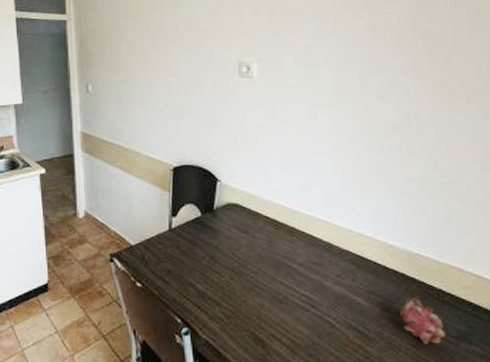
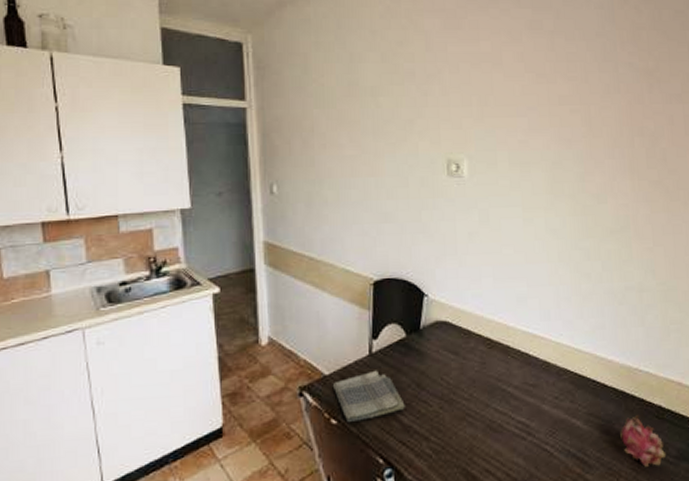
dish towel: none [137,243,200,286] -> present [332,370,405,422]

